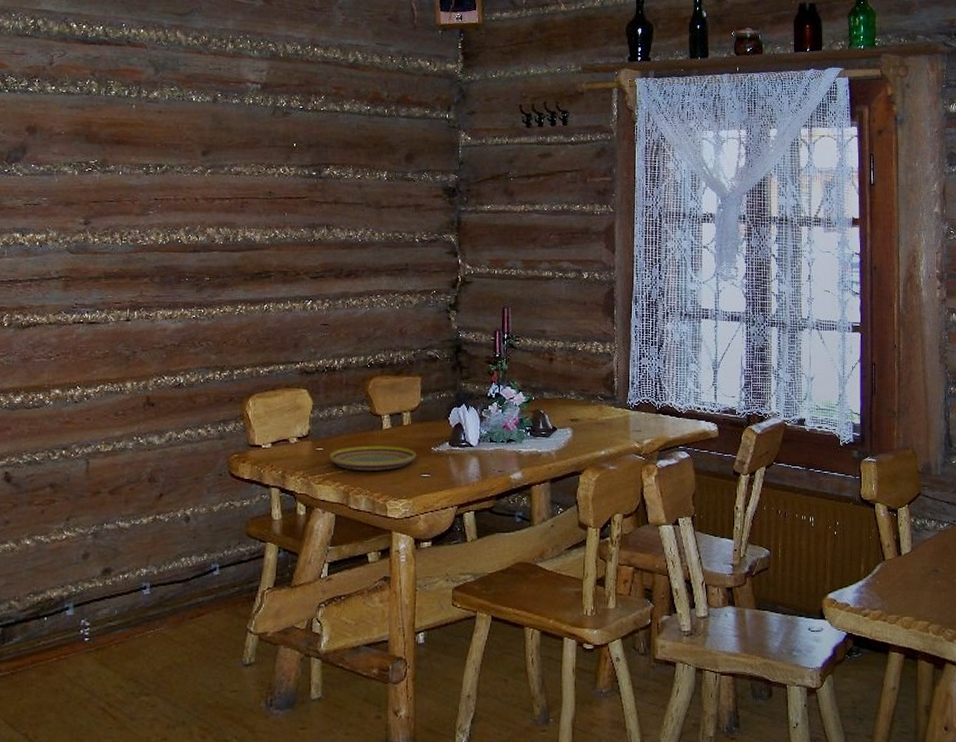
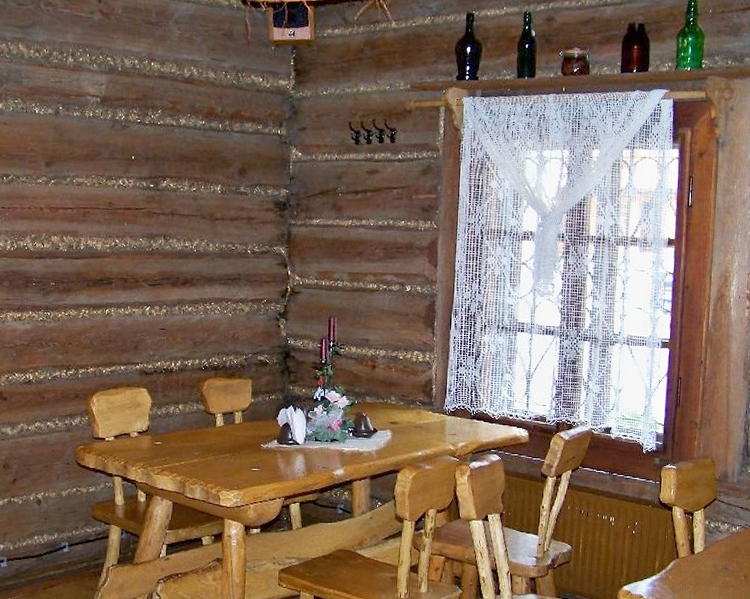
plate: present [329,445,417,471] -> none [167,441,247,464]

